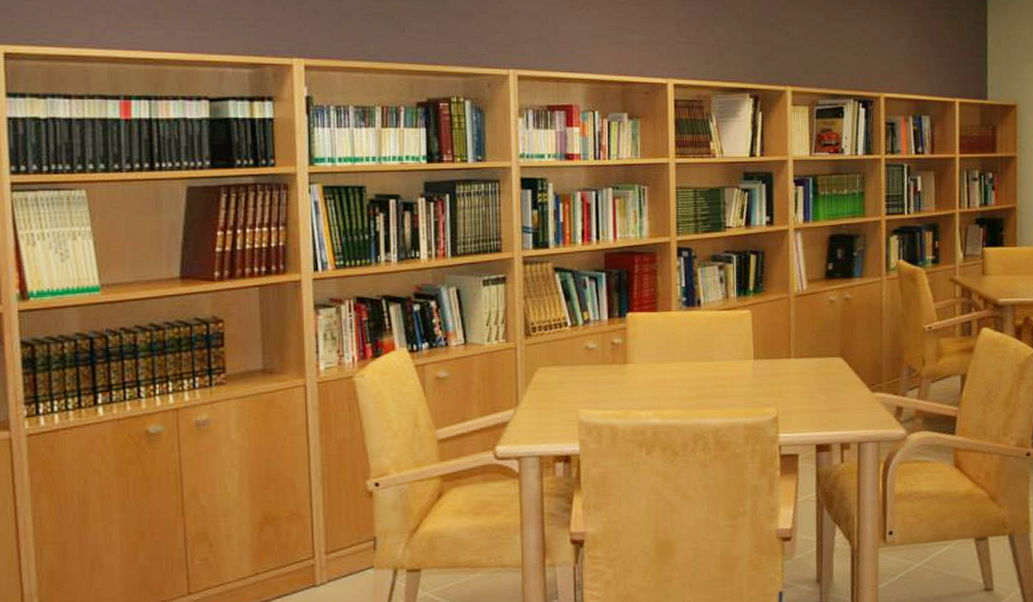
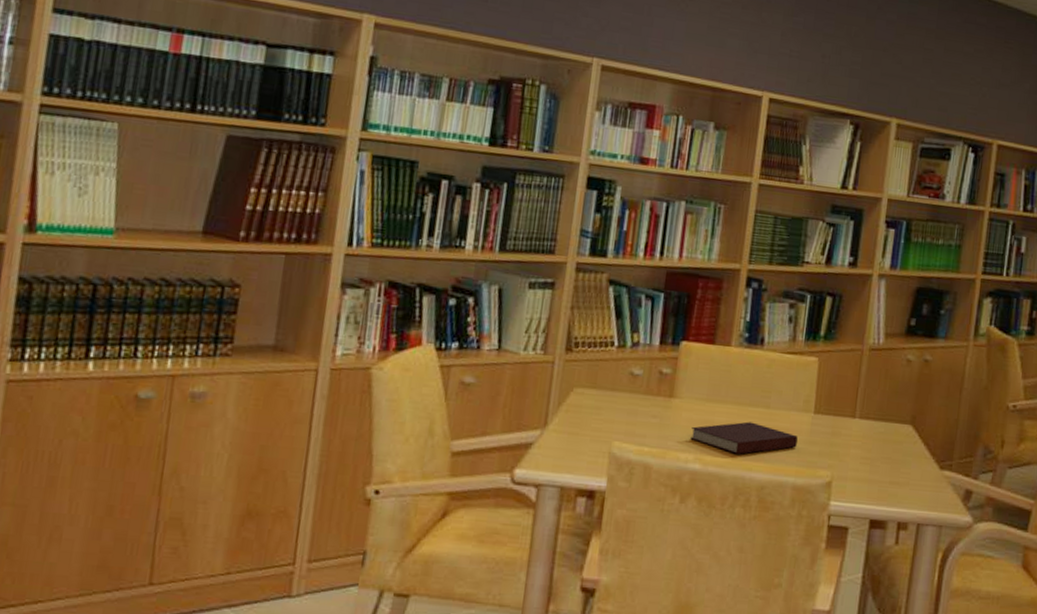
notebook: none [647,375,743,405] -> present [690,421,798,454]

